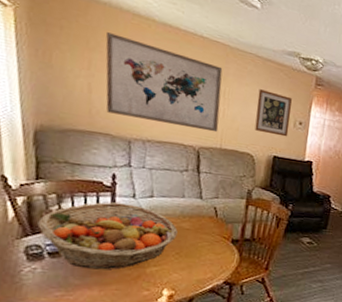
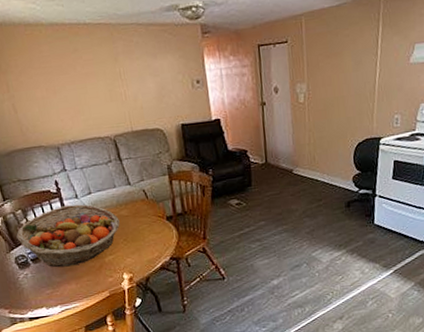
wall art: present [105,32,223,133] -> none [10,48,126,127]
wall art: present [254,89,293,137] -> none [149,57,189,103]

